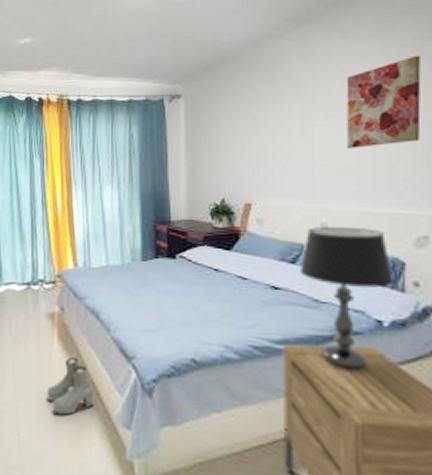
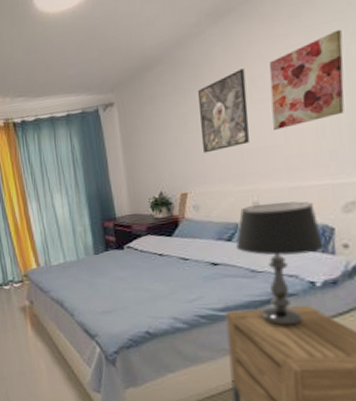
boots: present [47,357,94,415] -> none [27,340,68,387]
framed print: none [272,80,323,163] -> present [198,68,249,154]

